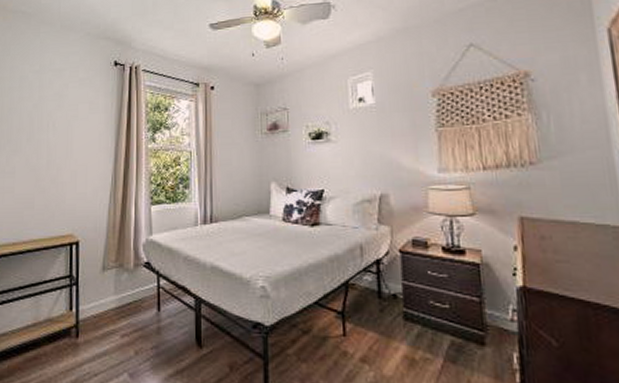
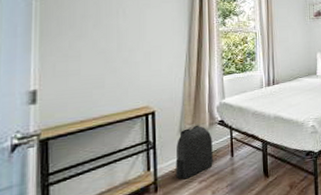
backpack: none [97,264,137,329] -> present [175,125,213,180]

